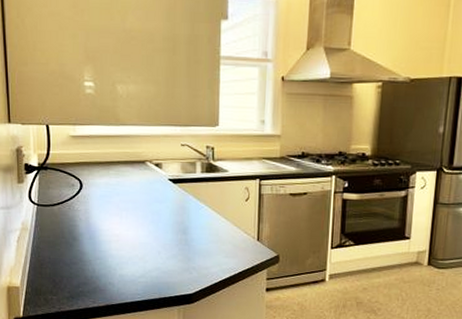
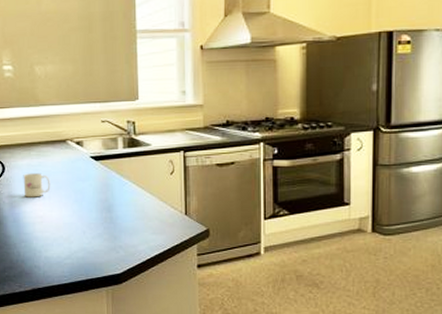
mug: none [100,192,128,216] -> present [23,173,51,198]

